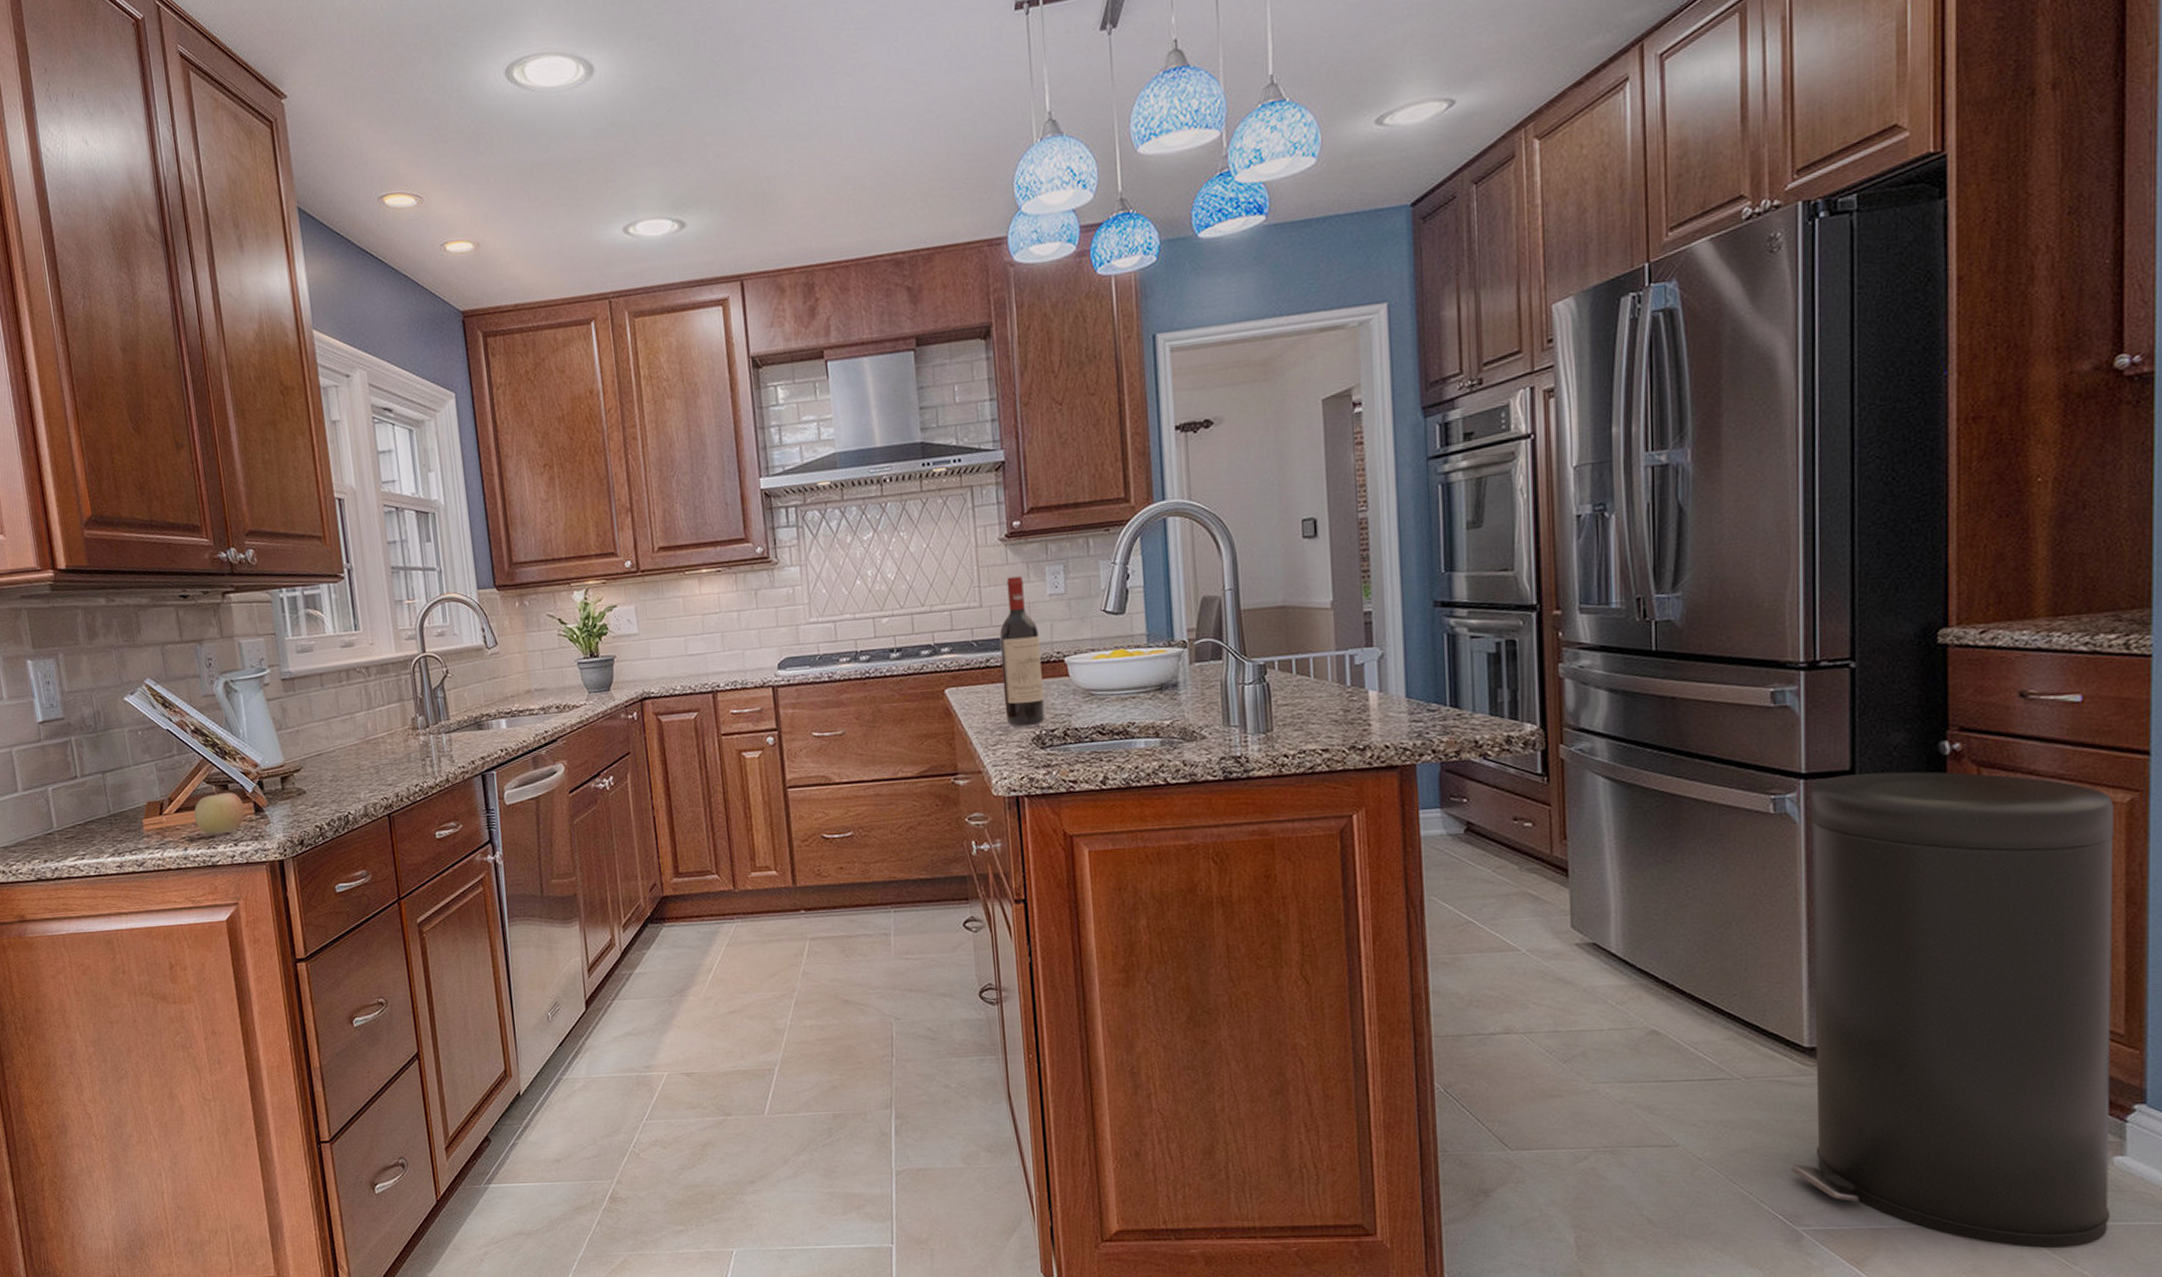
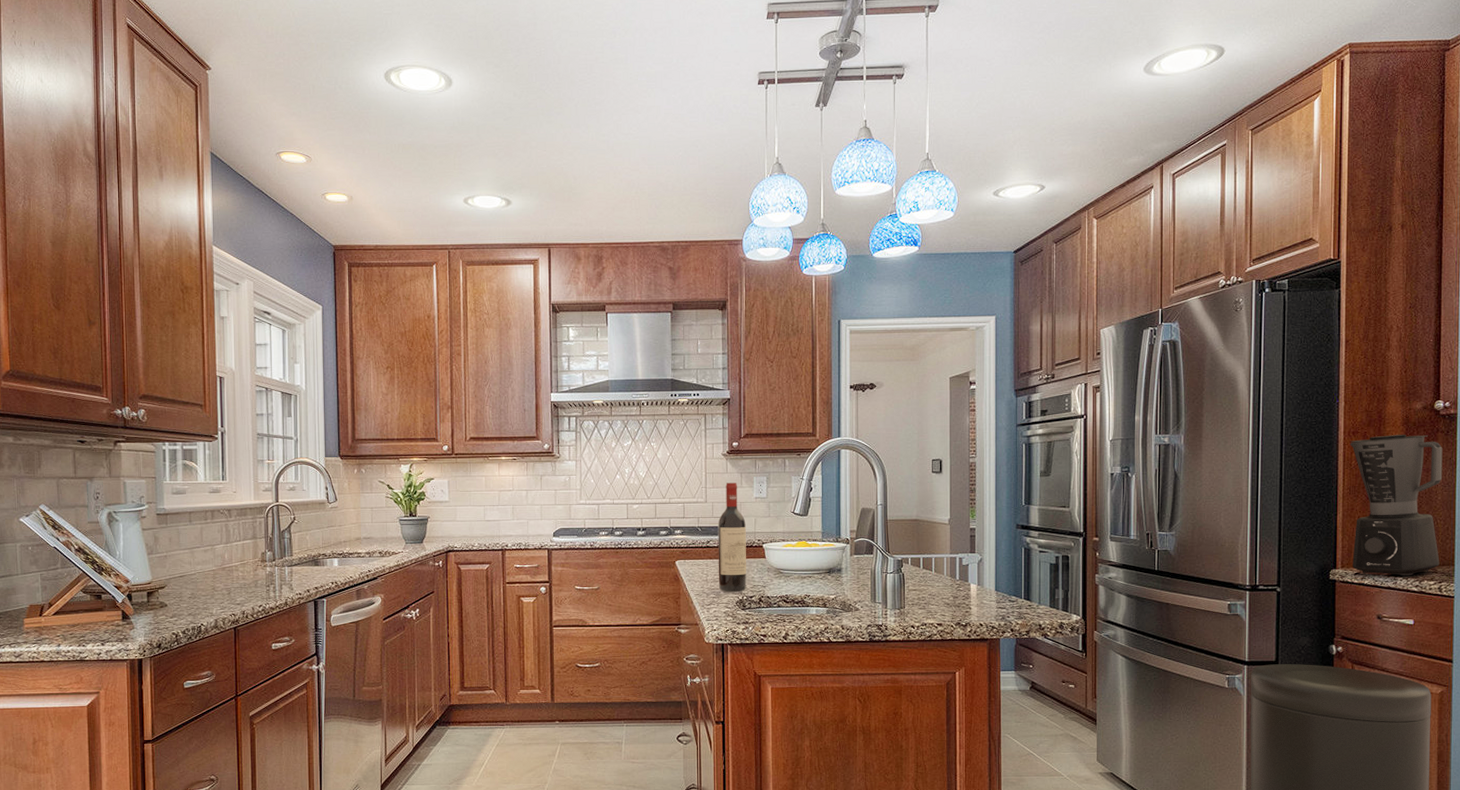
fruit: present [193,786,245,835] -> none [69,596,113,635]
blender: none [1967,411,2129,631] -> present [1349,435,1443,576]

